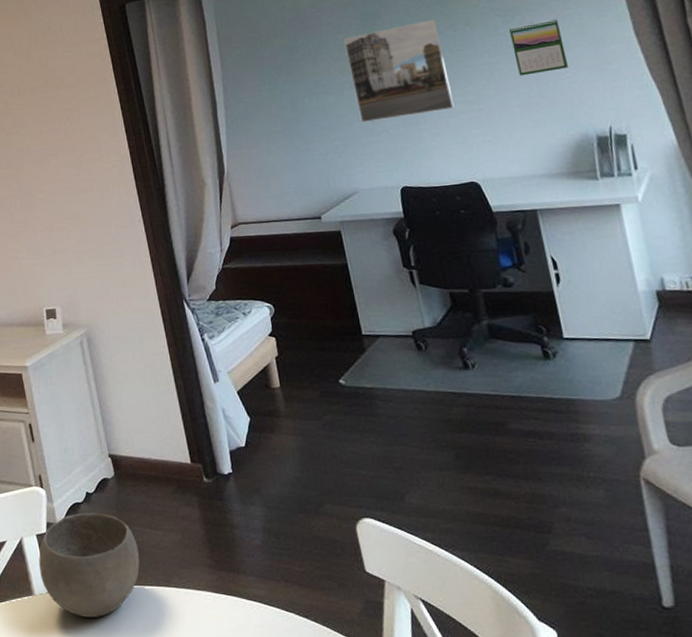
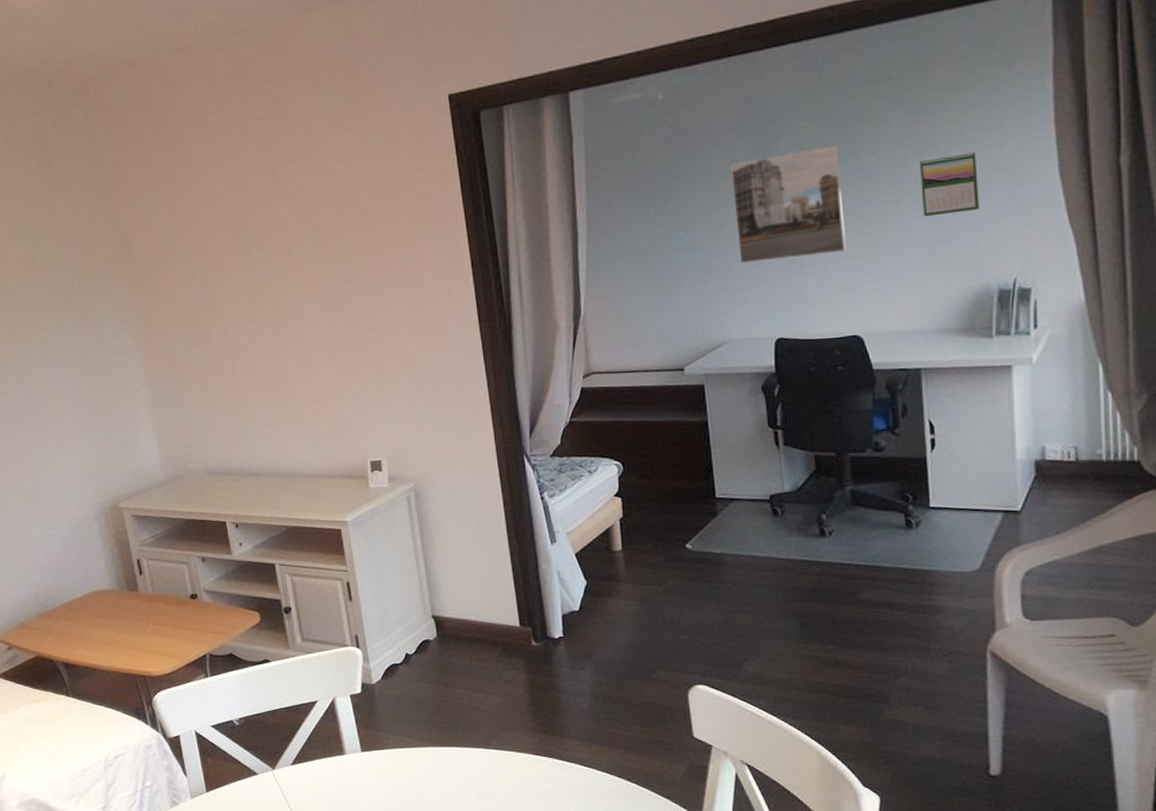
bowl: present [38,513,140,617] -> none [351,674,459,777]

